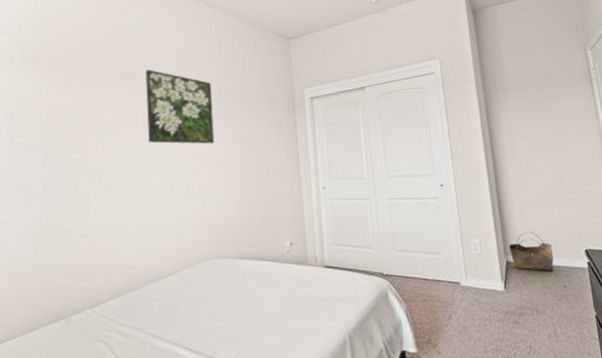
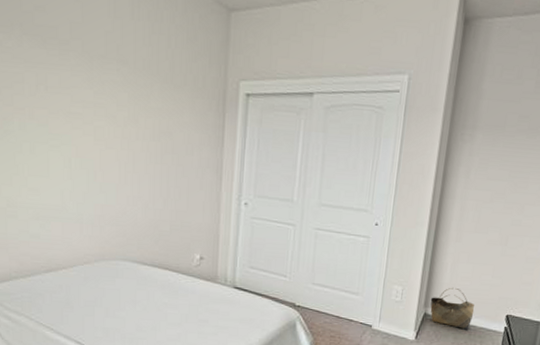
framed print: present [145,69,215,144] -> none [41,15,125,129]

